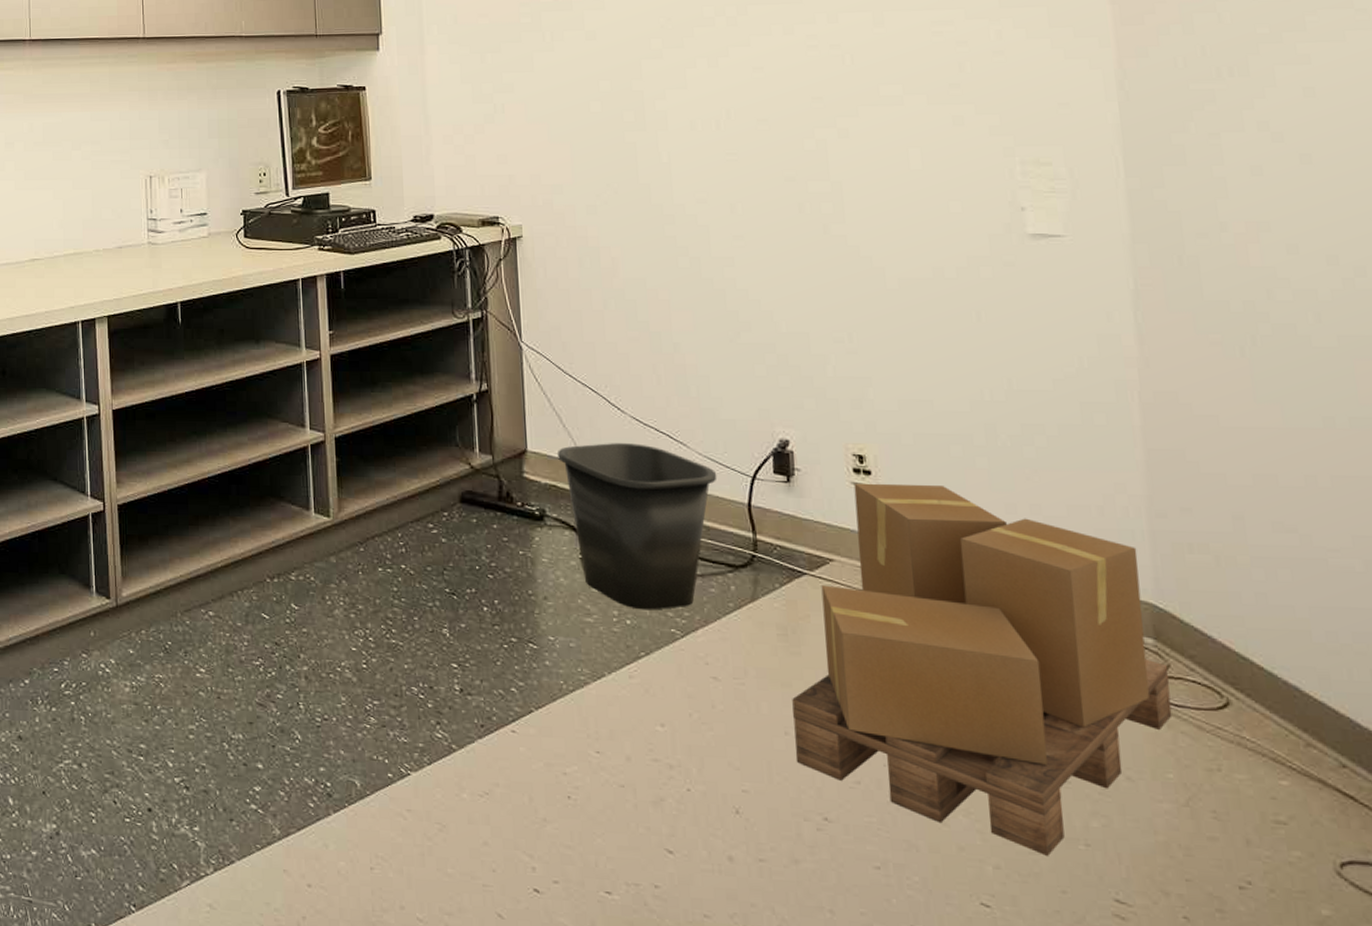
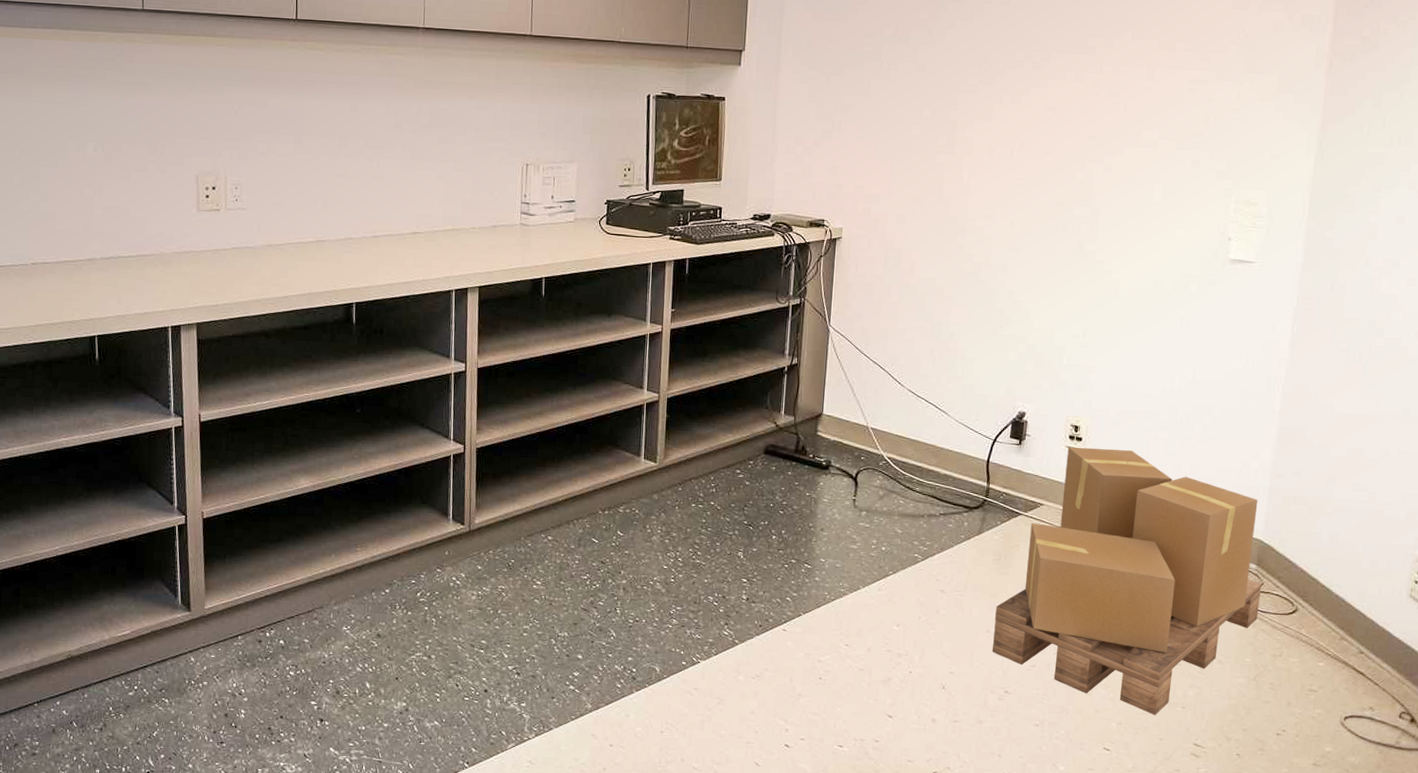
waste bin: present [558,443,718,611] -> none [846,410,967,540]

